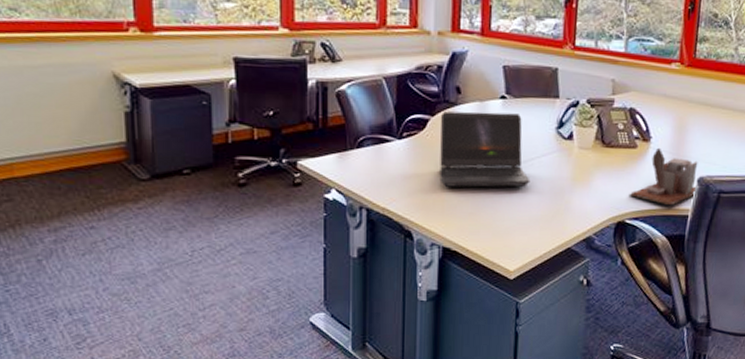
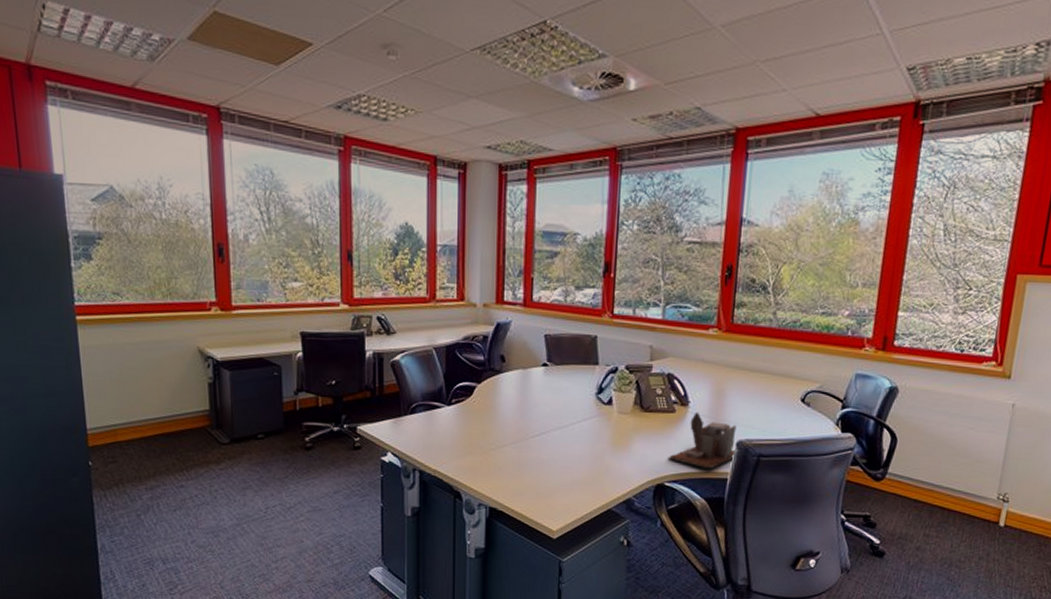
laptop computer: present [440,111,531,188] -> none [486,379,572,451]

